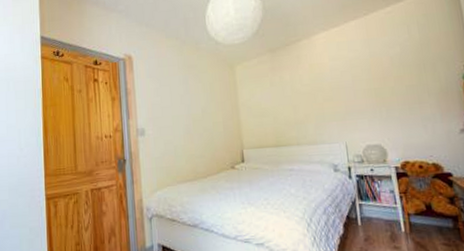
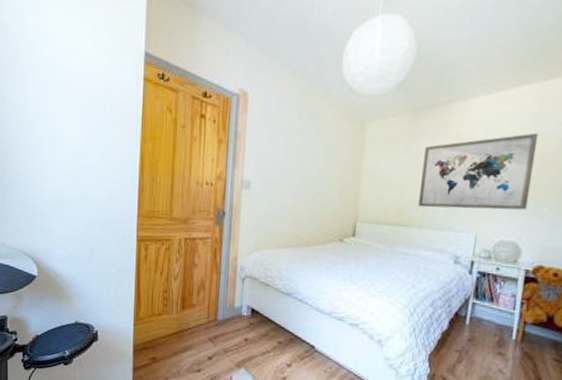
wall art: none [287,54,381,128] -> present [418,132,539,210]

